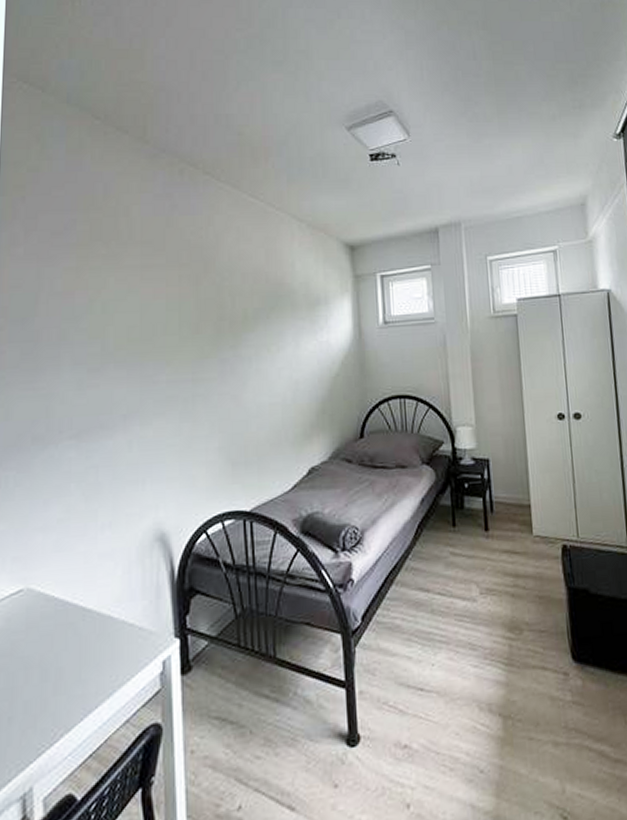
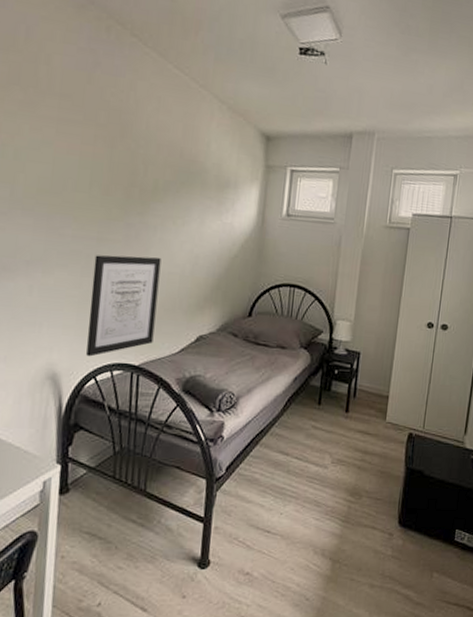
wall art: none [192,390,263,509] -> present [86,255,161,357]

